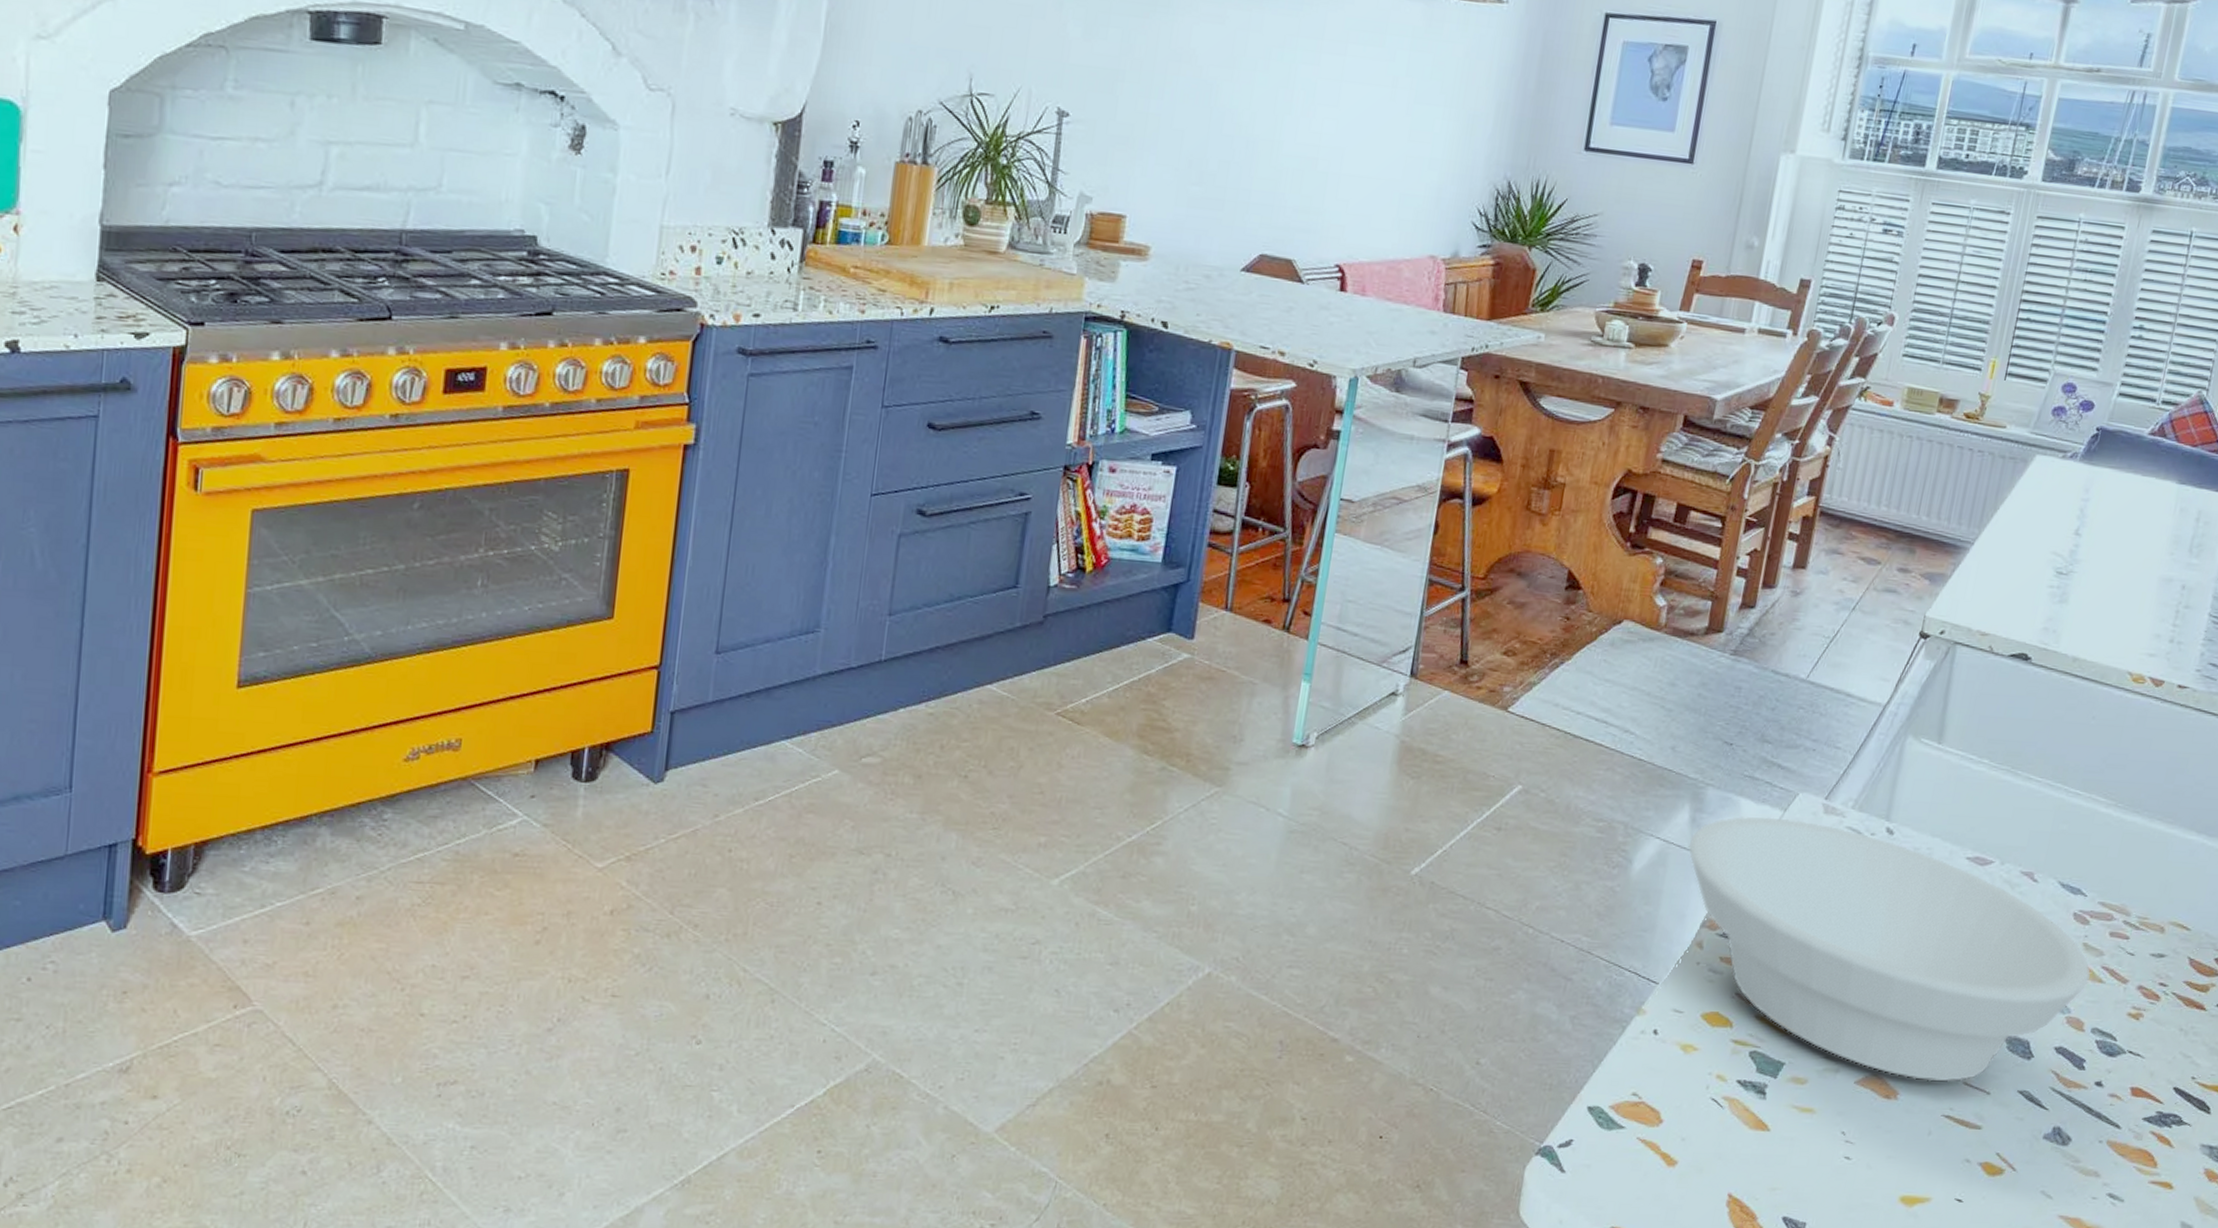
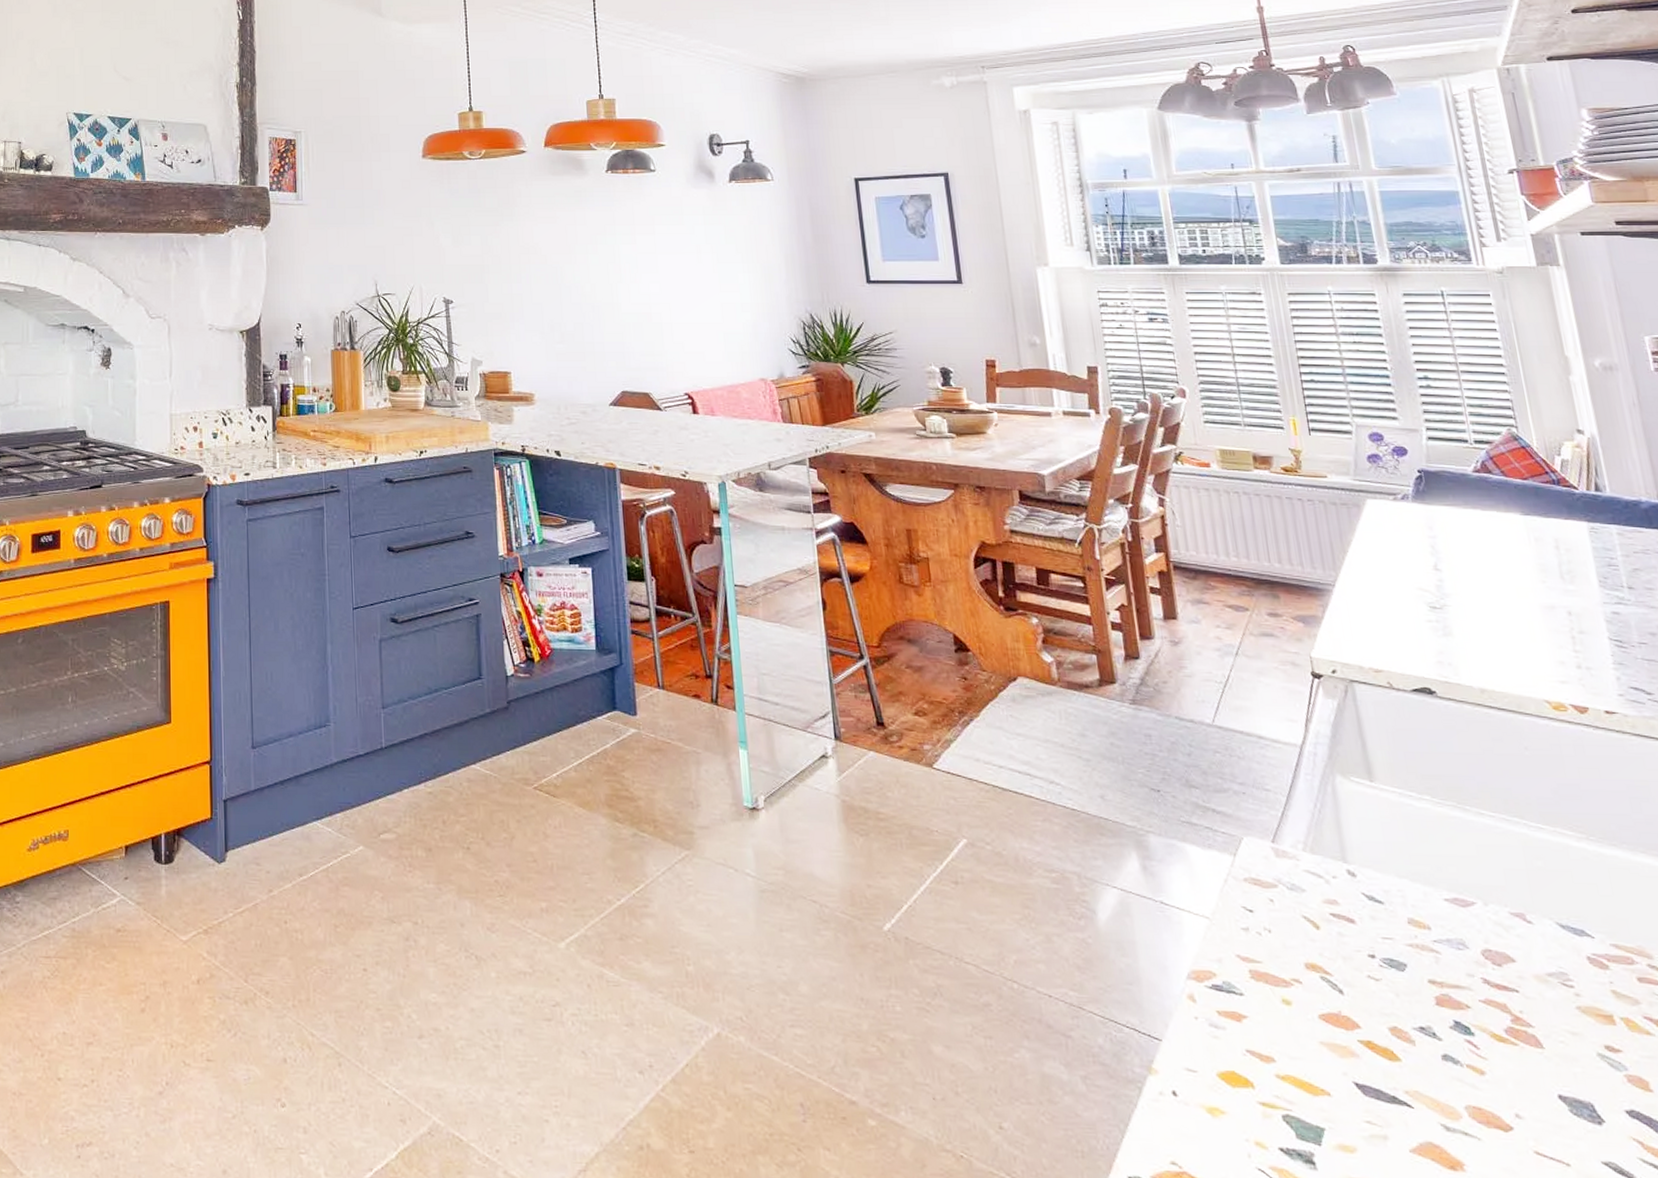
bowl: present [1688,816,2092,1082] -> none [1146,862,1636,1151]

